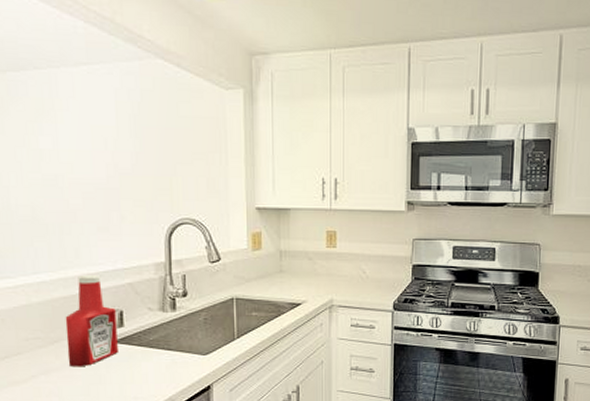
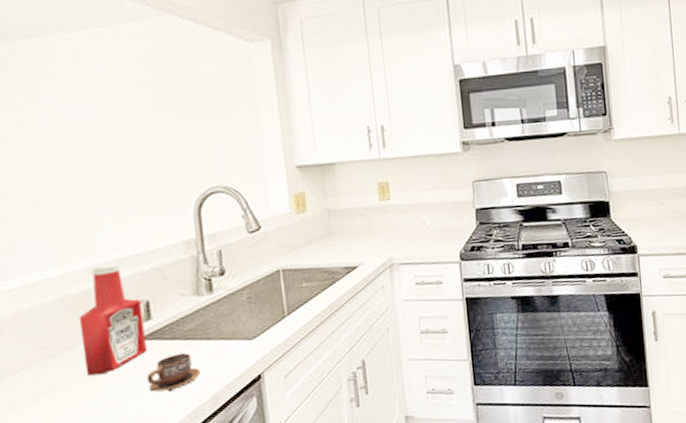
cup: none [116,358,161,390] -> present [146,352,202,393]

